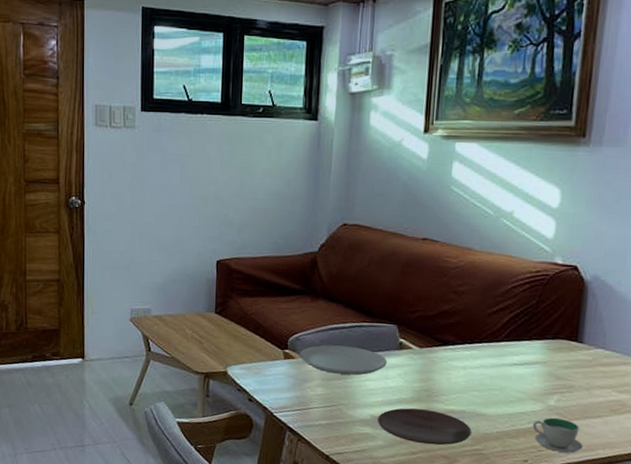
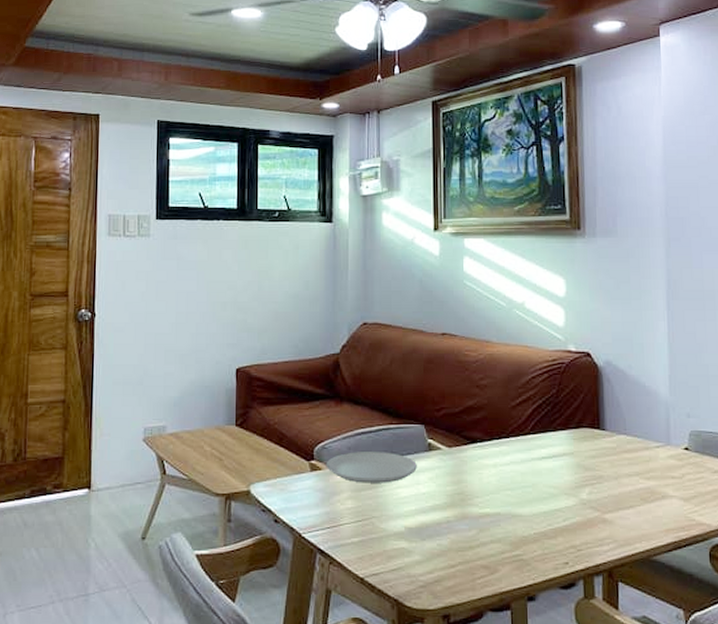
plate: present [377,408,472,445] -> none [412,515,509,555]
cup: present [532,417,583,453] -> none [568,512,620,550]

